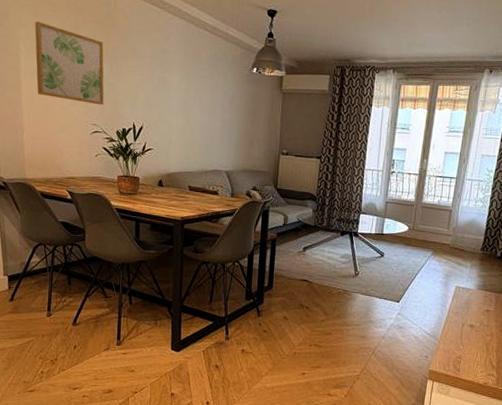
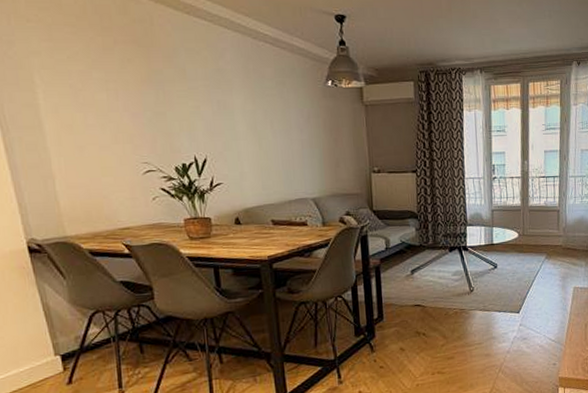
wall art: present [35,21,104,105] -> none [50,46,154,140]

